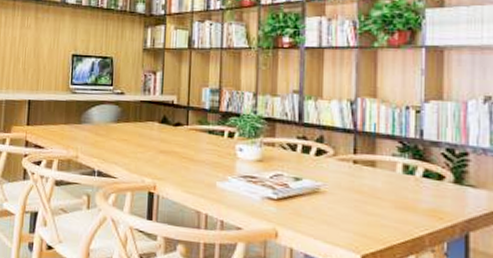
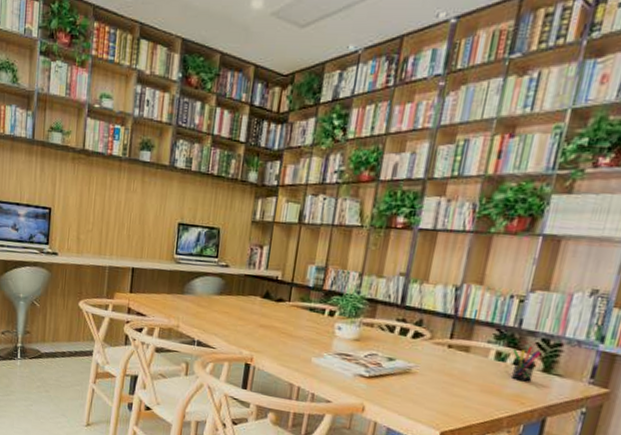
pen holder: none [419,157,449,195] -> present [512,346,542,382]

